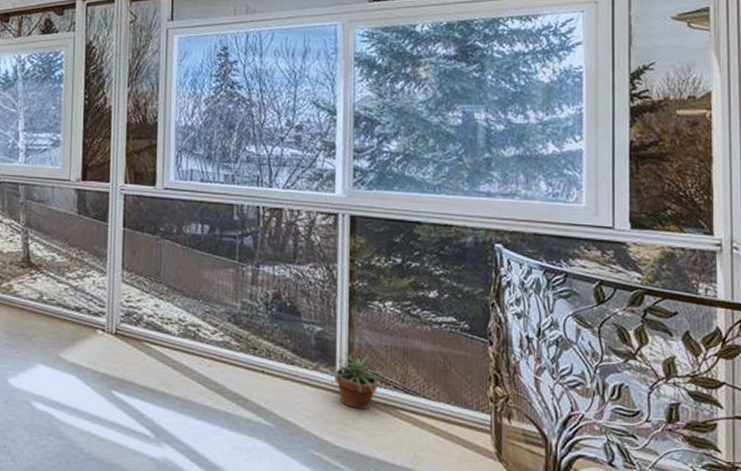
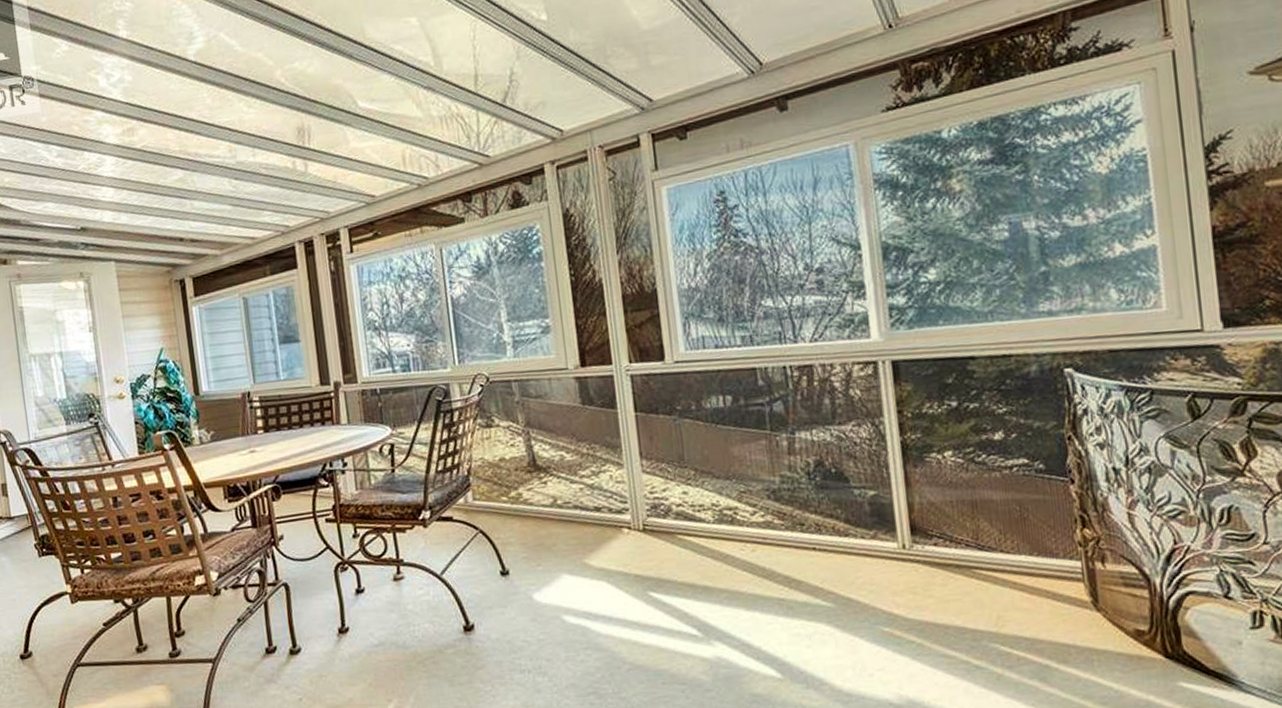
potted plant: present [327,353,385,410] -> none [888,513,954,576]

